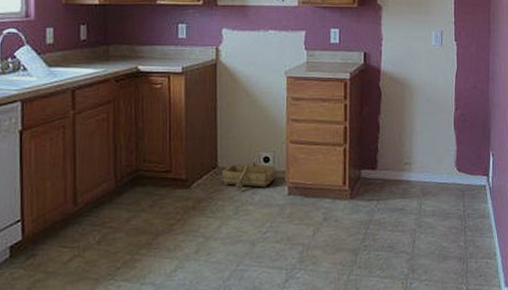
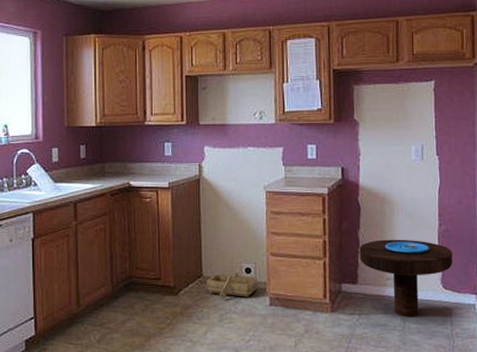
side table: none [379,124,467,201] -> present [359,239,453,317]

